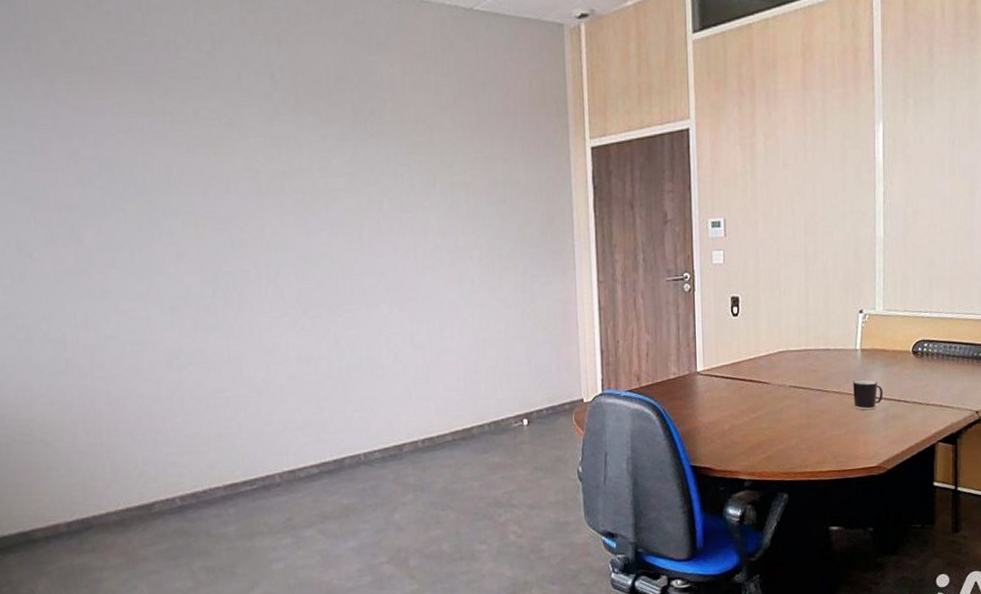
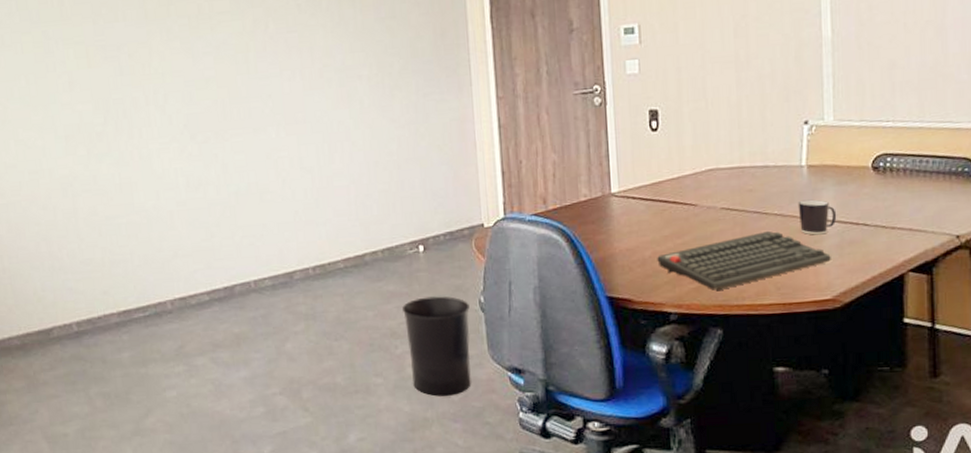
waste bin: none [507,466,569,561] -> present [402,296,471,397]
computer keyboard: none [735,406,878,459] -> present [657,230,831,290]

